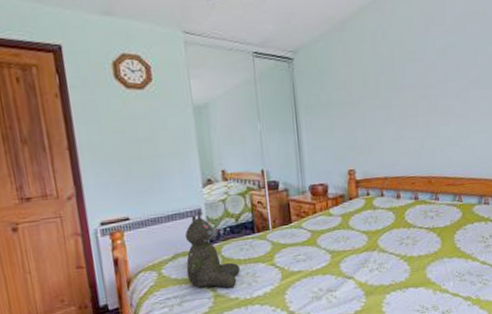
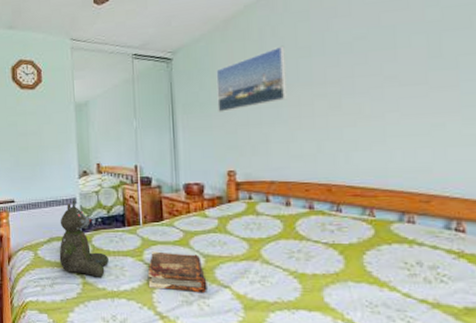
book: none [279,252,334,290] -> present [147,251,207,294]
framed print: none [335,49,396,114] -> present [216,45,287,112]

